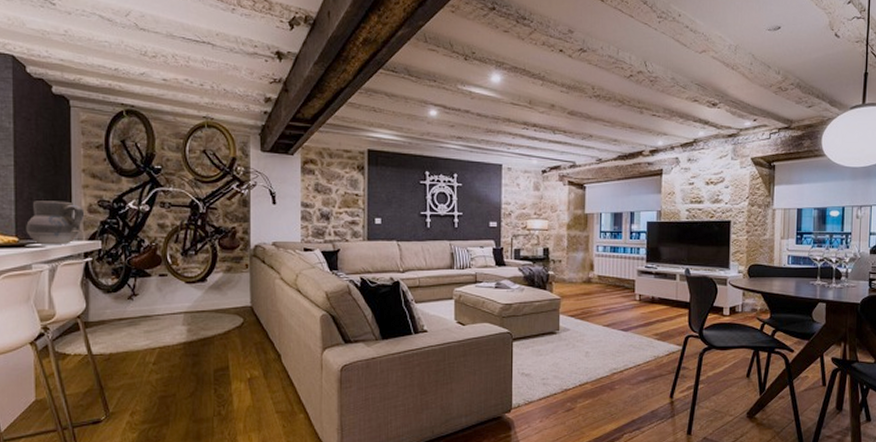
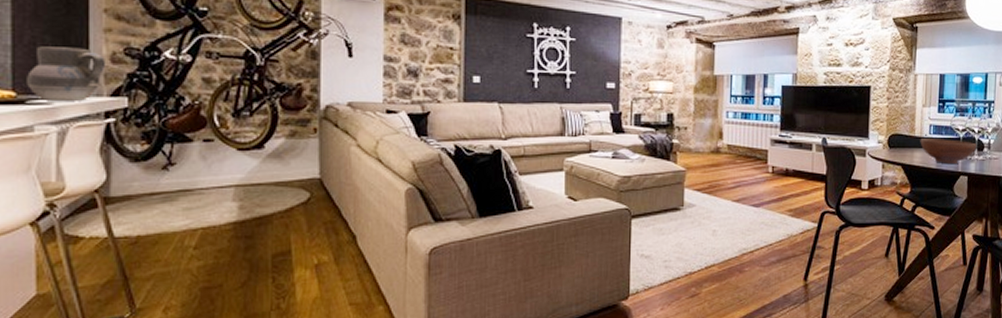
bowl: none [779,268,835,292] -> present [920,139,977,165]

